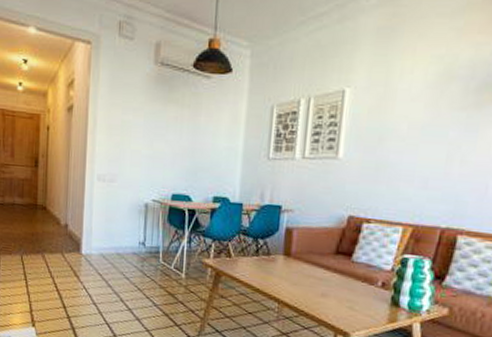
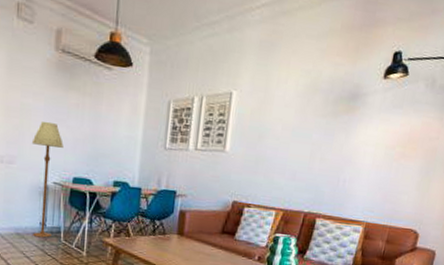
floor lamp: none [131,137,162,259] -> present [31,121,64,238]

